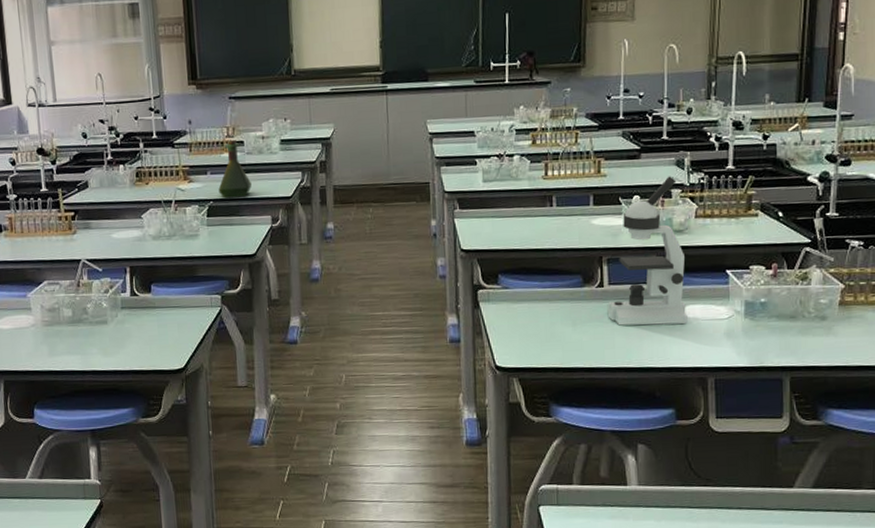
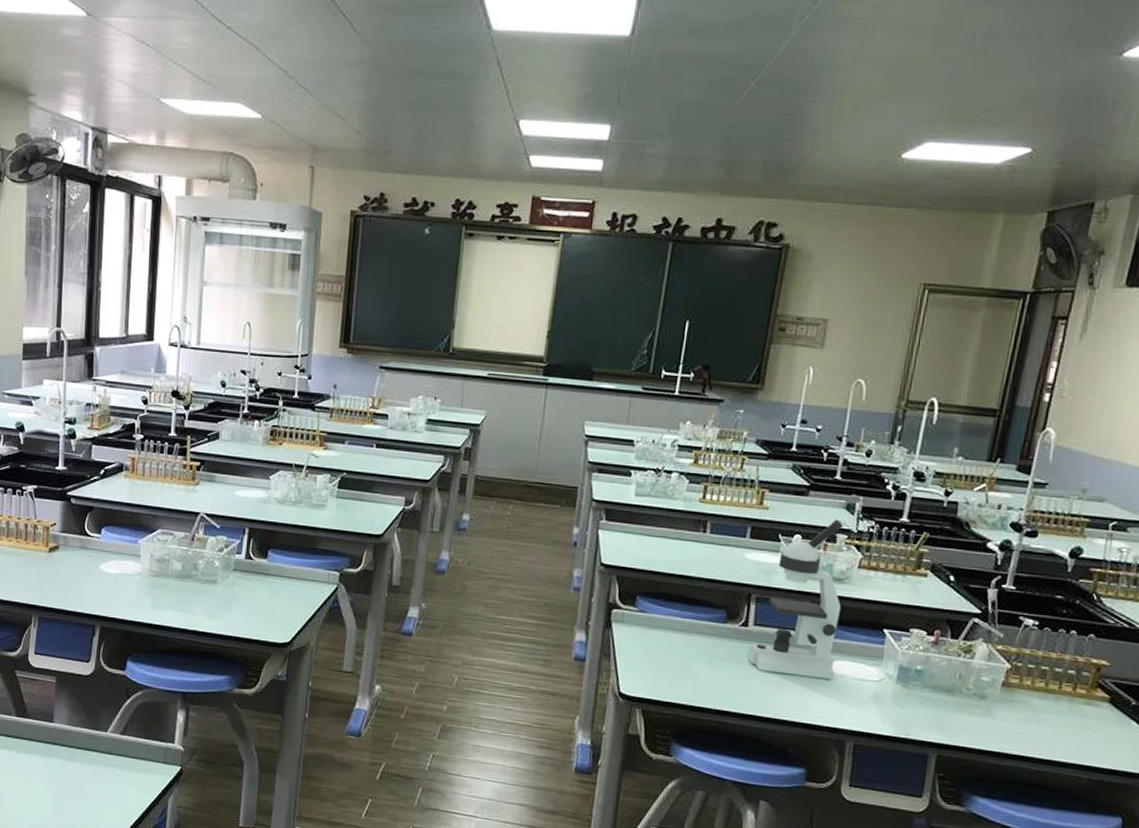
flask: present [218,139,252,198] -> none [354,411,390,473]

